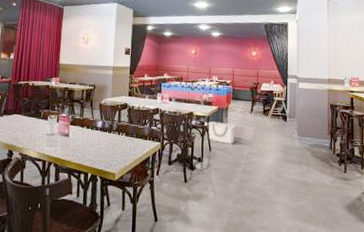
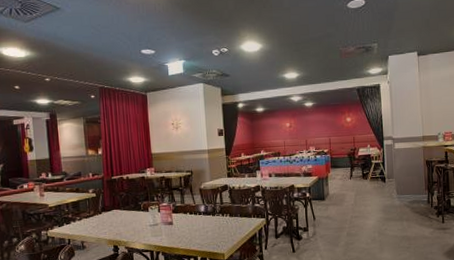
storage bin: present [208,122,236,144] -> none [310,191,338,211]

